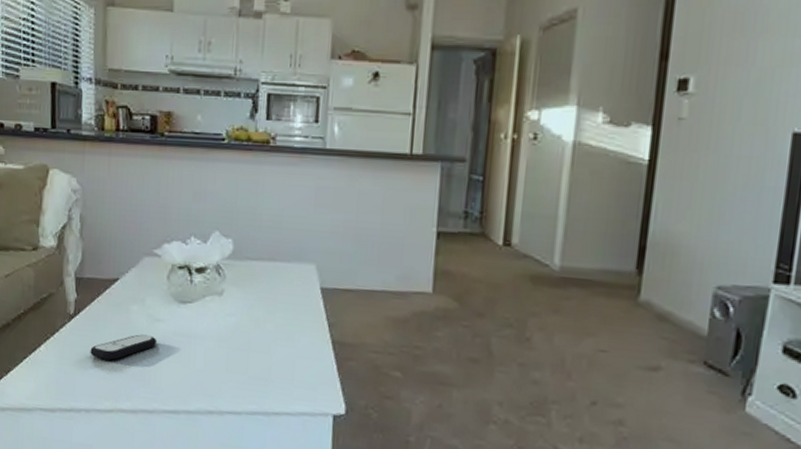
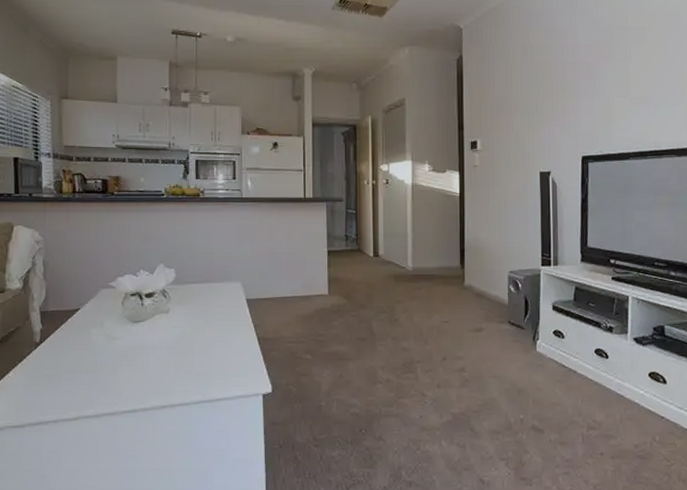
remote control: present [90,334,157,361] -> none [56,351,116,376]

